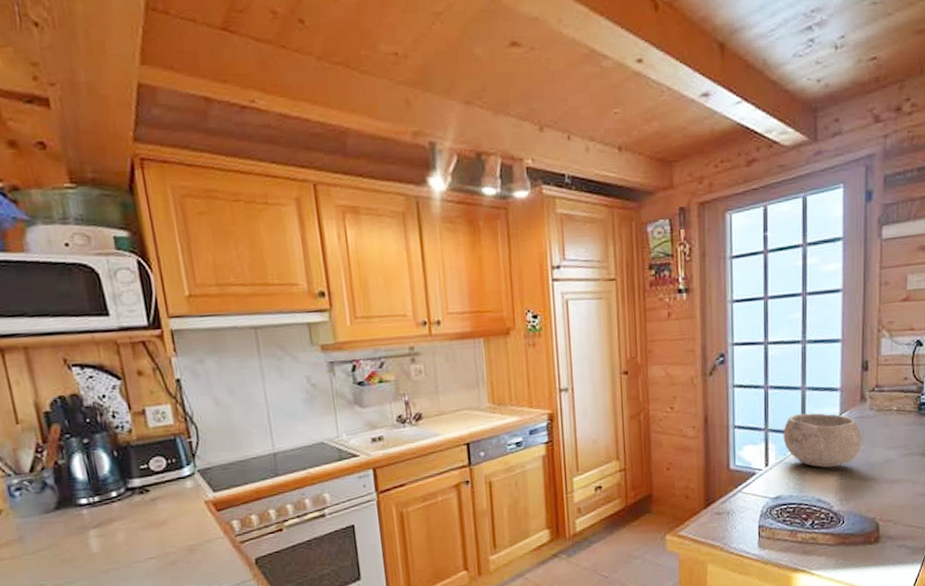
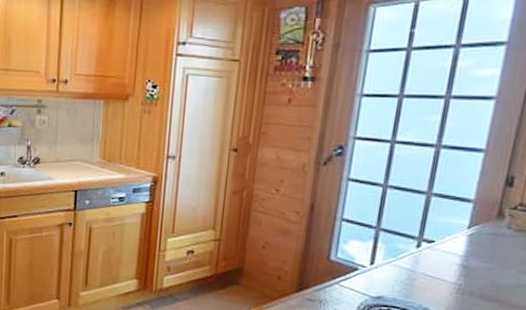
bowl: present [783,412,862,468] -> none [395,218,493,280]

